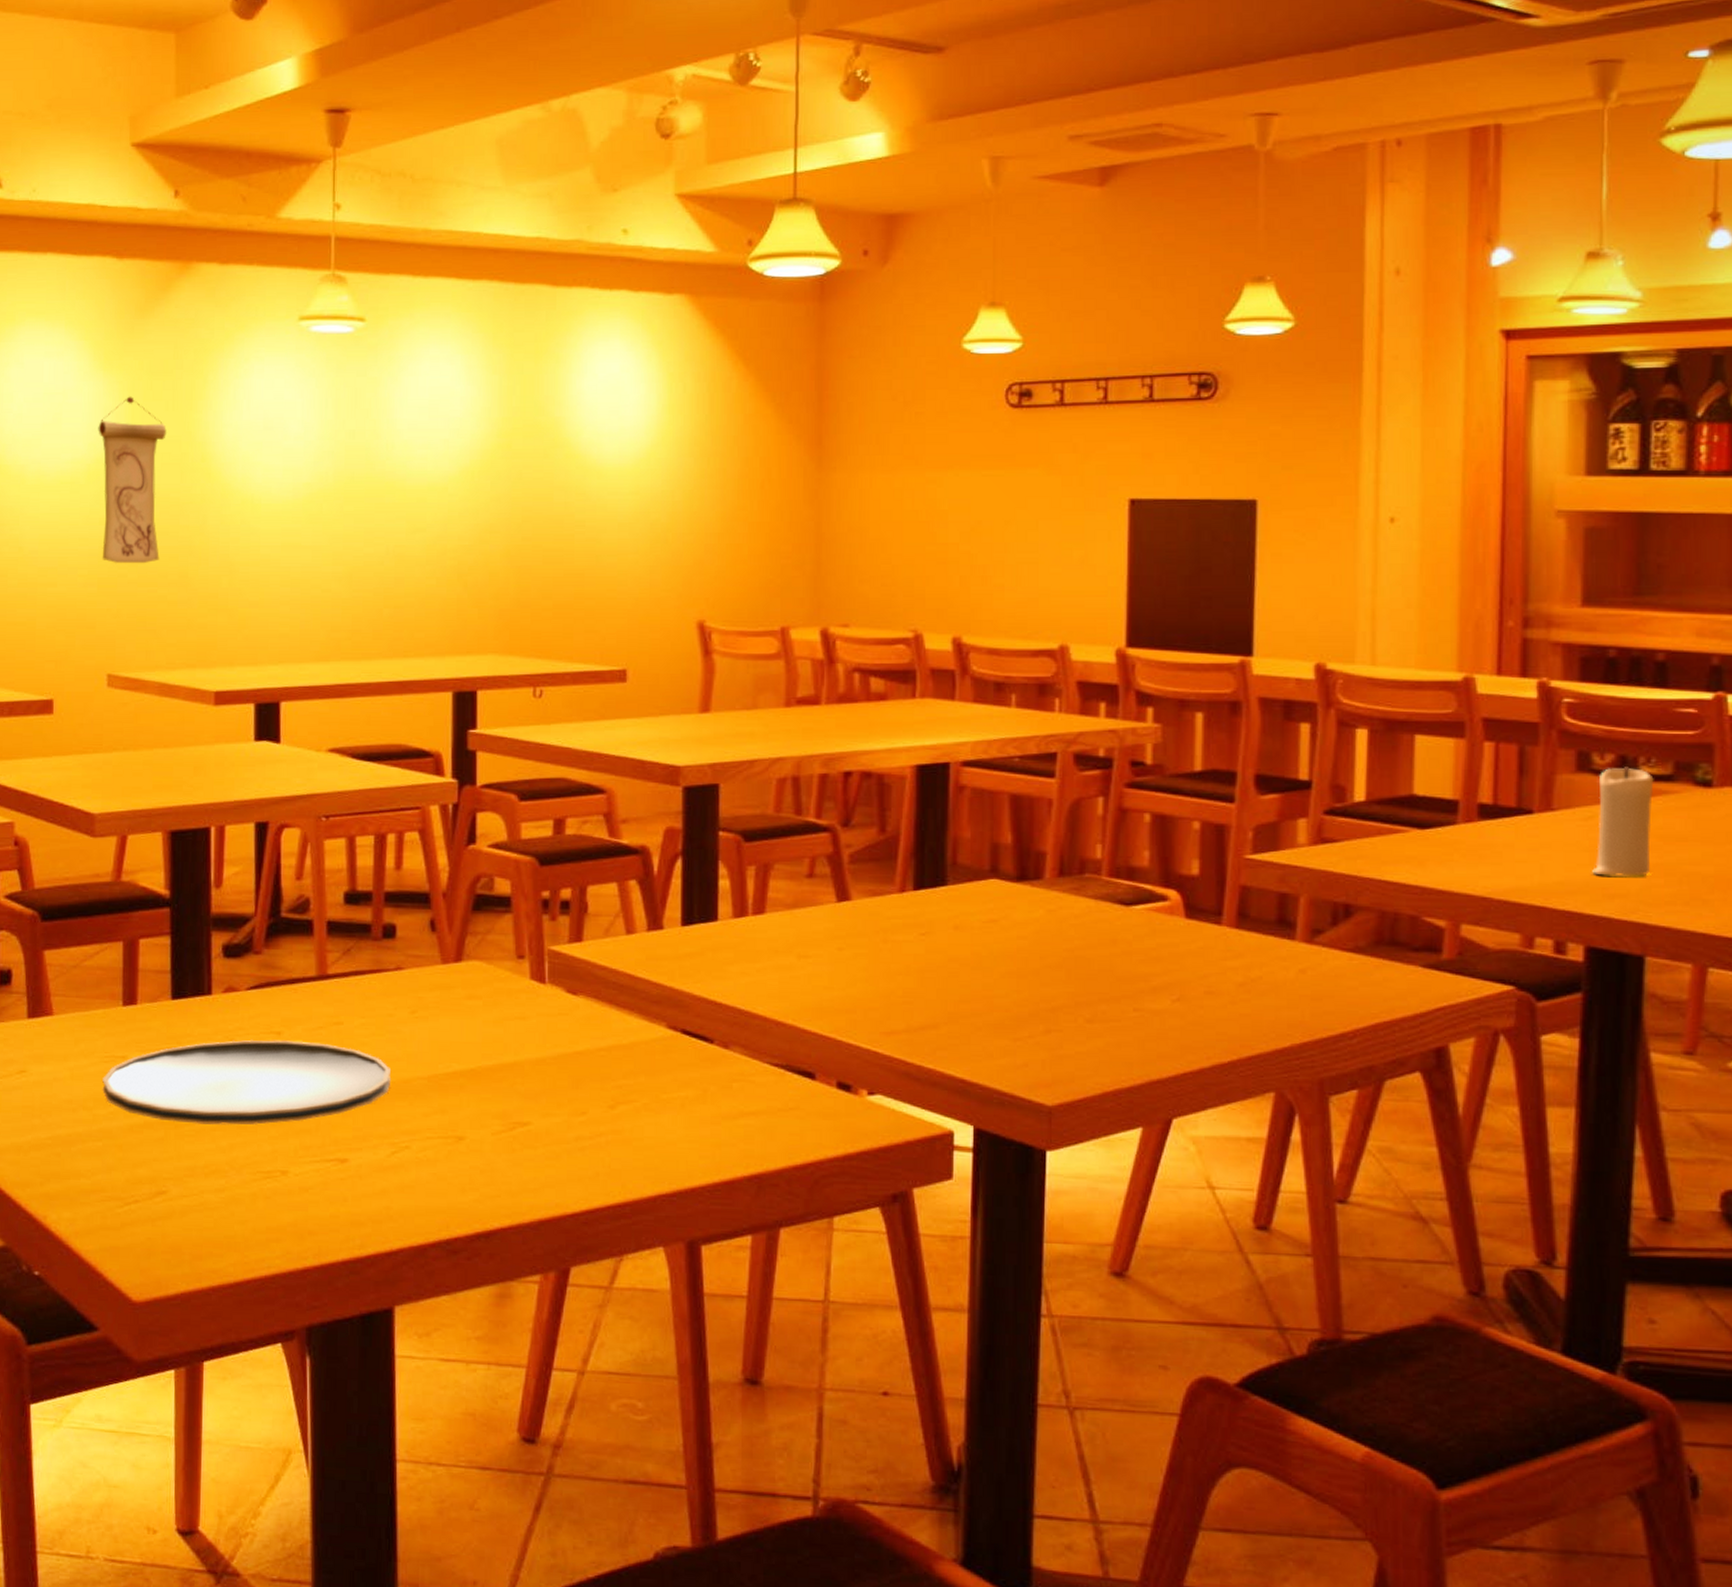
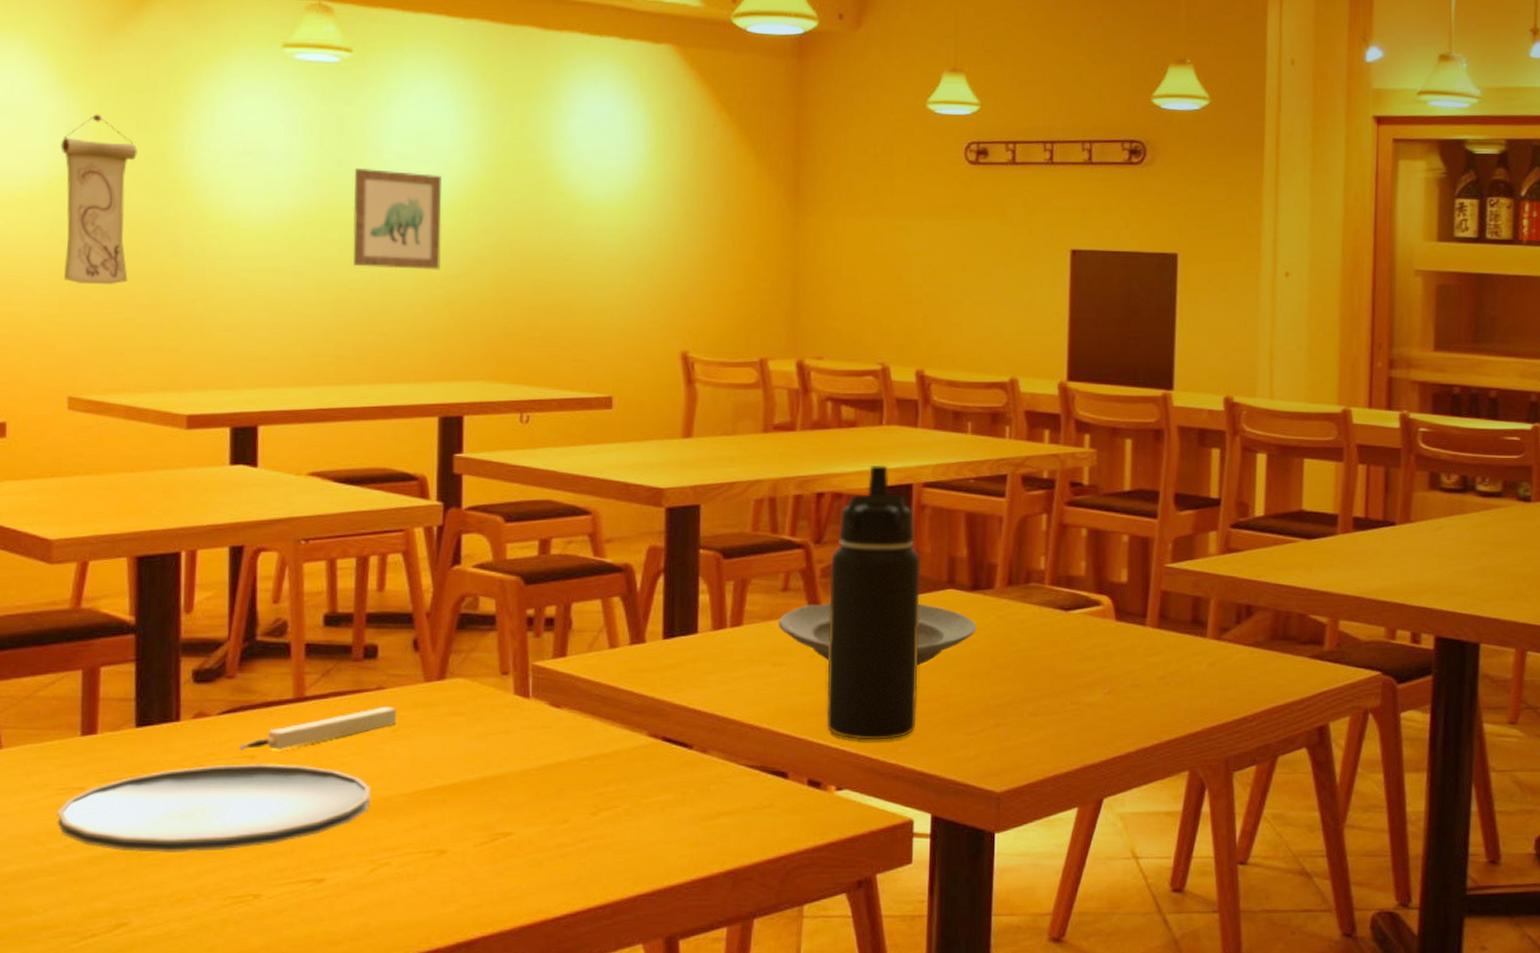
candle: none [266,986,414,1027] -> present [239,706,396,750]
wall art: none [367,438,454,541] -> present [353,168,442,270]
plate: none [804,891,1024,963] -> present [778,602,977,666]
water bottle: none [857,743,959,1043] -> present [826,466,920,741]
candle: present [1592,767,1654,877] -> none [1441,485,1488,577]

